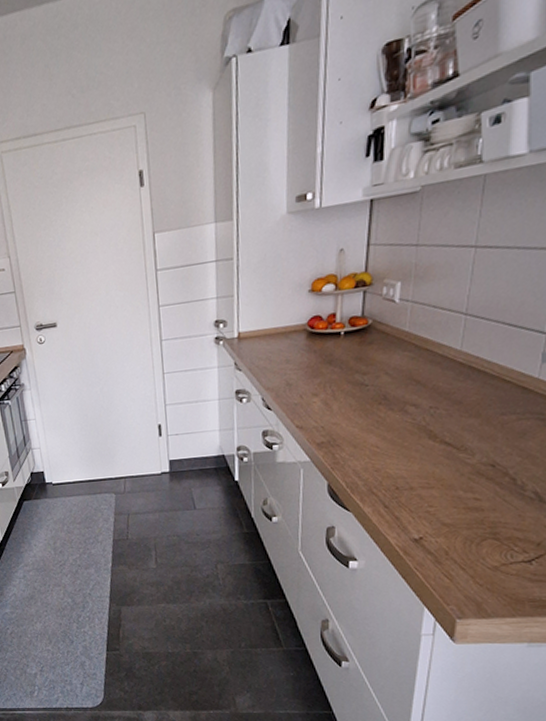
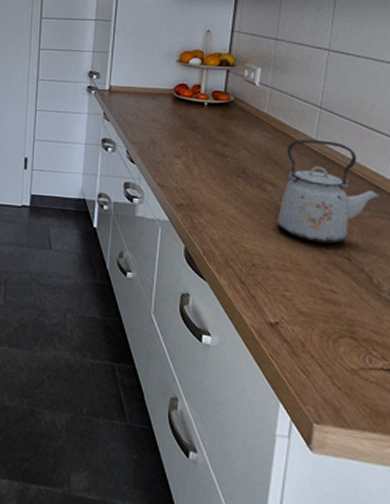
kettle: none [420,348,528,456] -> present [277,139,381,244]

